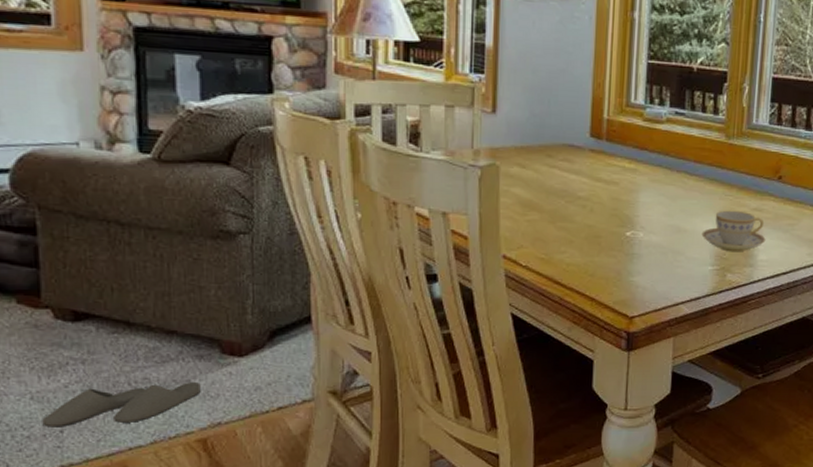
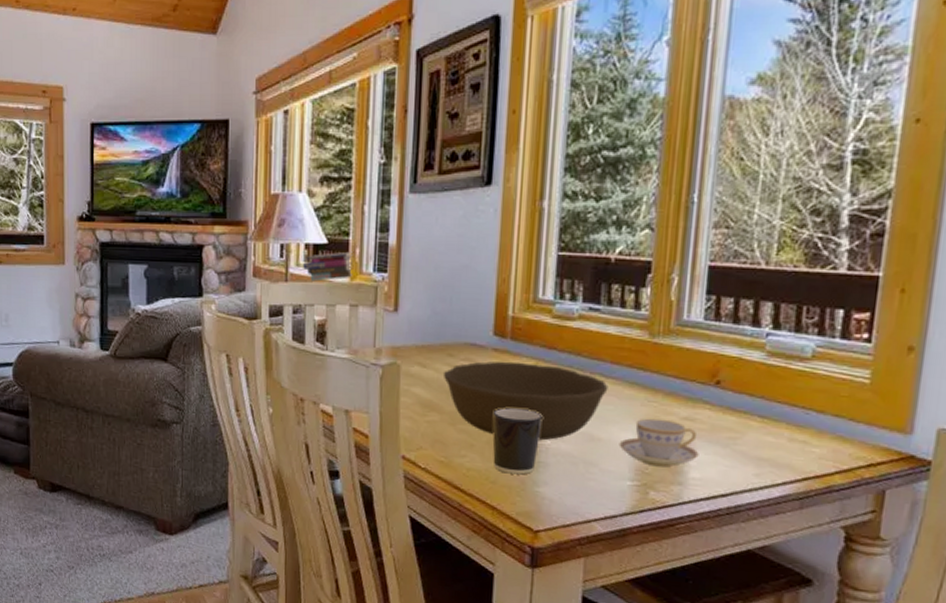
slippers: present [42,382,201,427] -> none [27,550,140,584]
books: none [393,51,448,81] -> present [303,251,353,282]
bowl: none [542,161,692,234] -> present [443,361,608,441]
mug: none [590,205,636,267] -> present [492,408,543,475]

